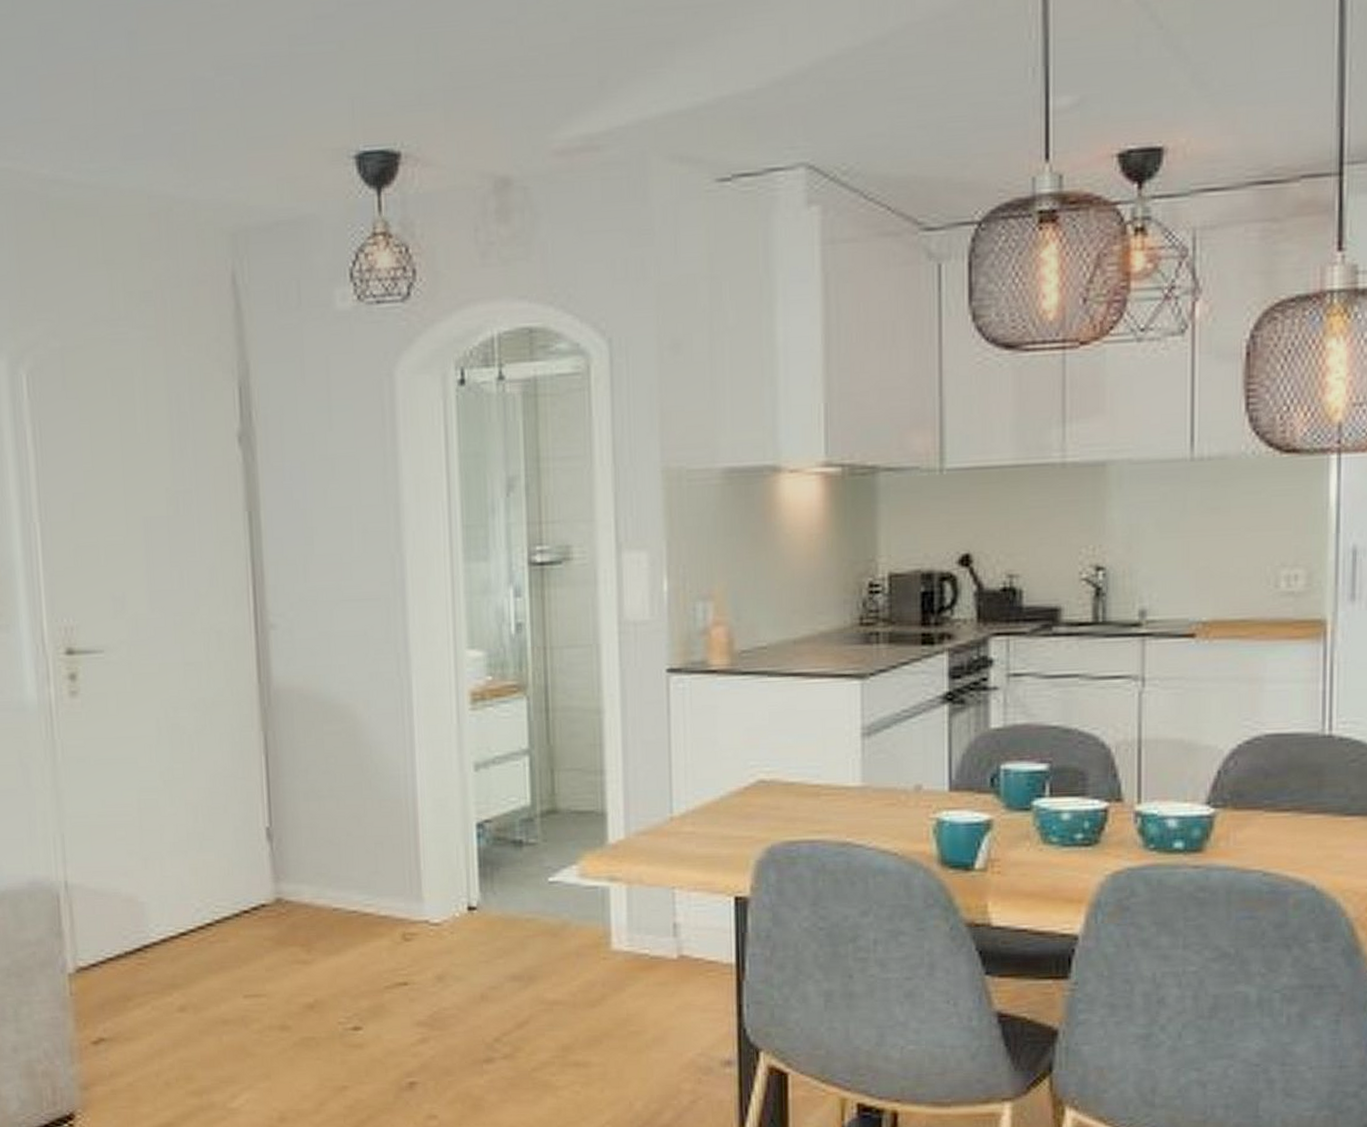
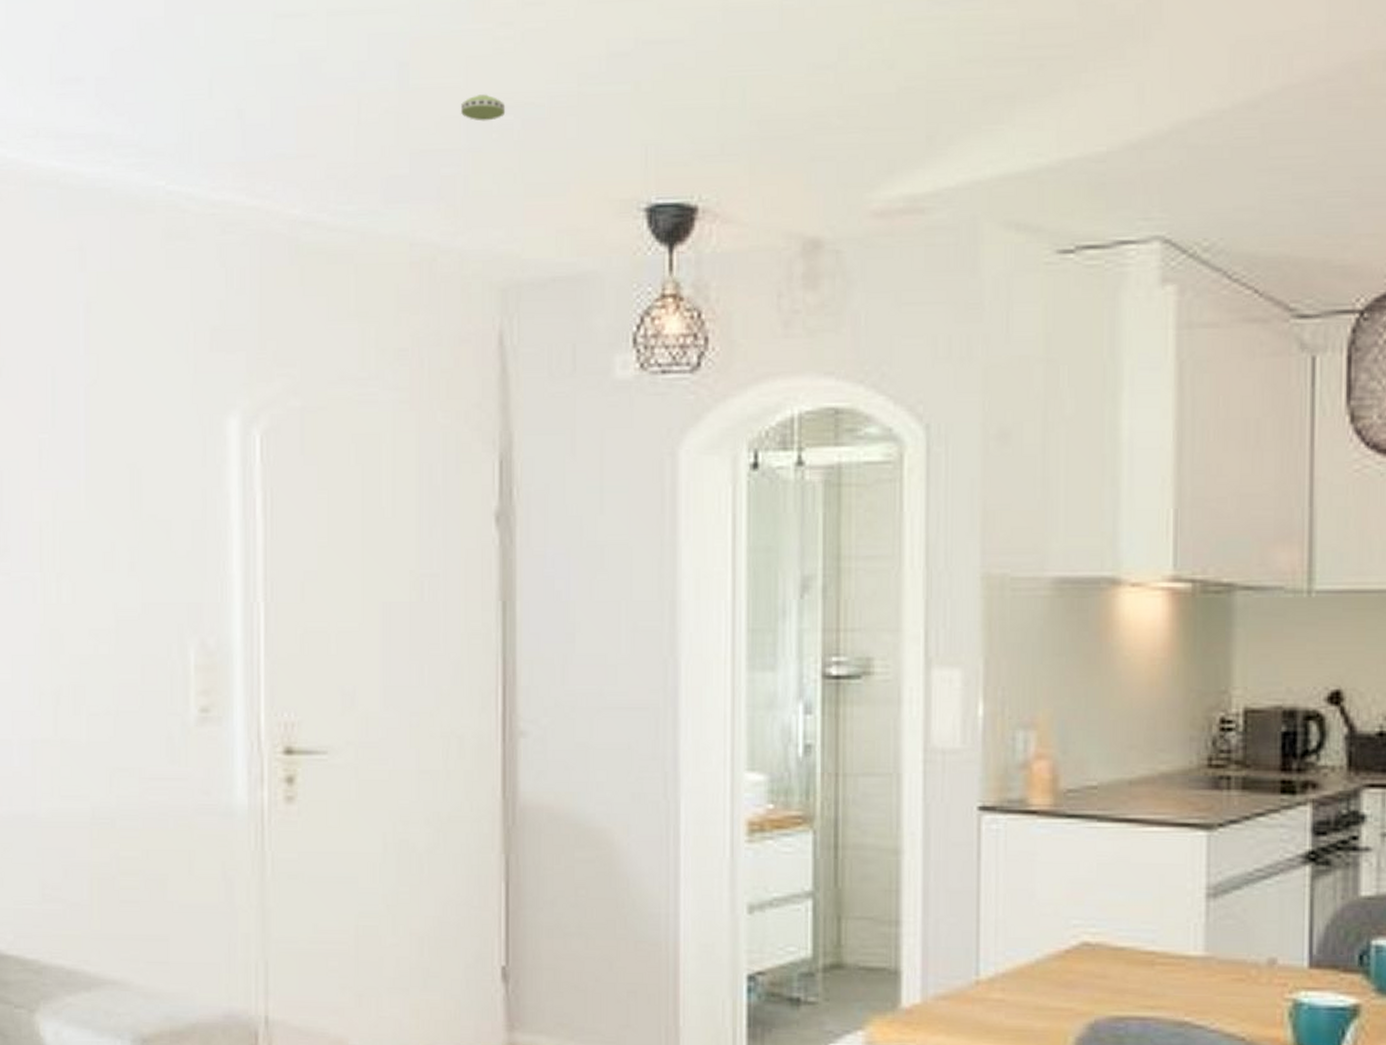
smoke detector: none [186,57,226,82] -> present [461,94,506,121]

